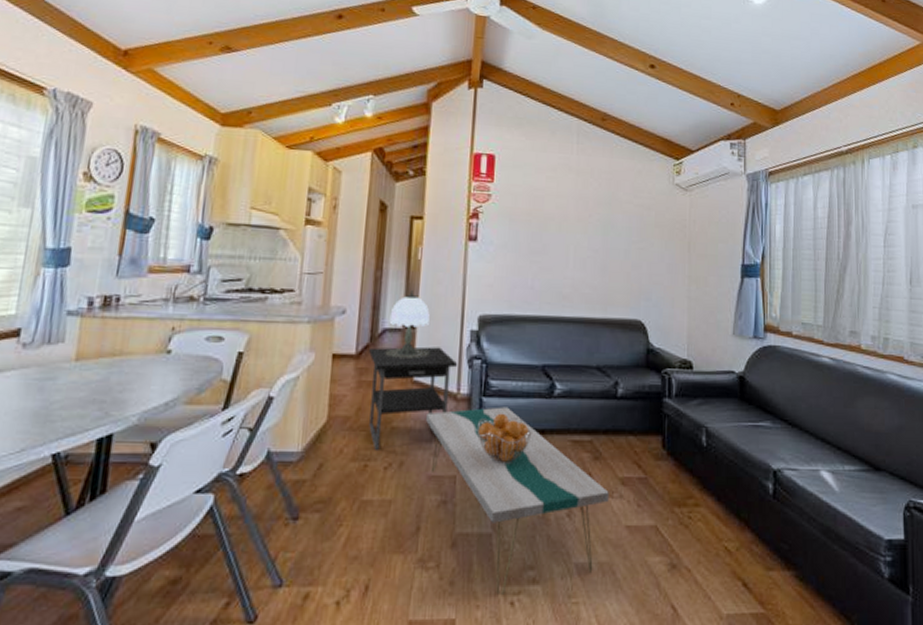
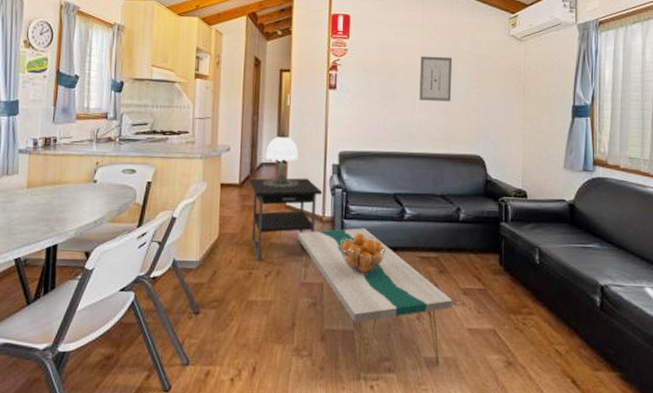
wall art: none [573,204,611,258] -> present [419,56,453,102]

